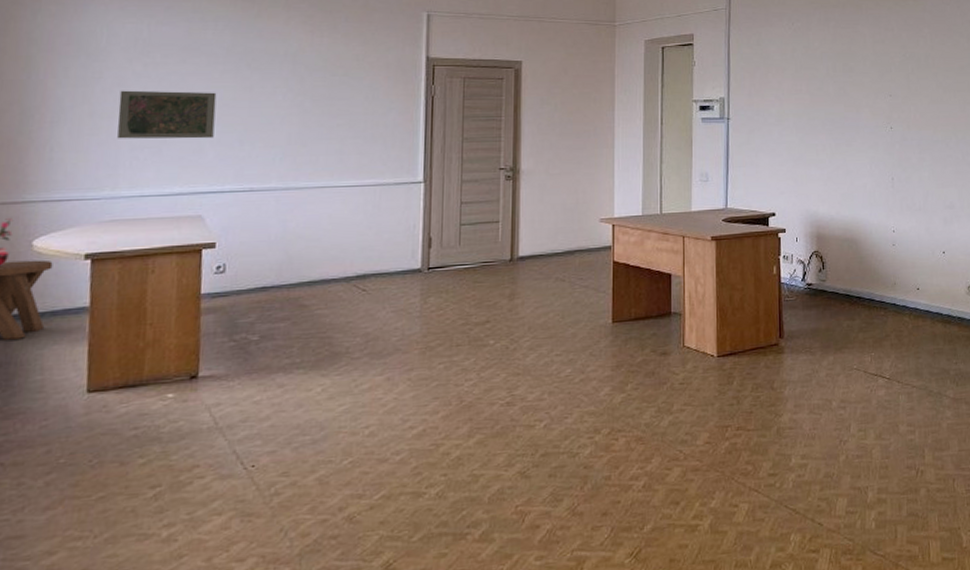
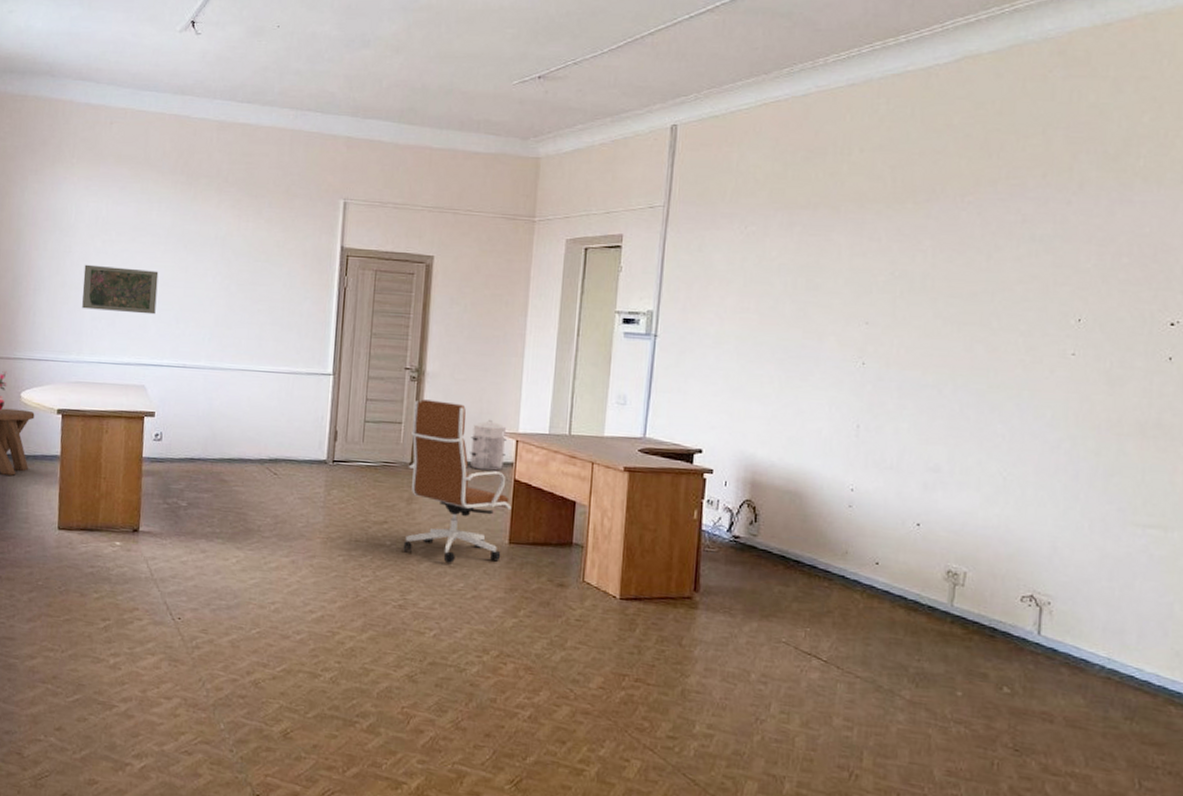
office chair: none [508,196,613,353] -> present [403,399,512,564]
waste bin: none [569,208,603,257] -> present [470,419,506,471]

